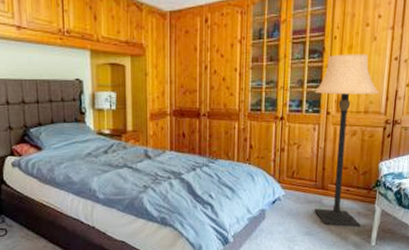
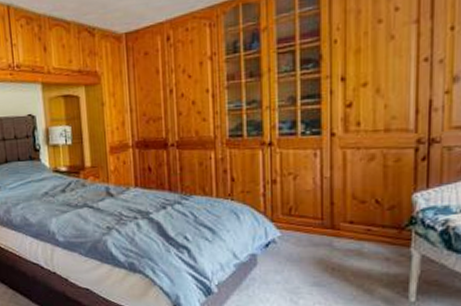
lamp: present [314,54,379,228] -> none [311,57,405,278]

